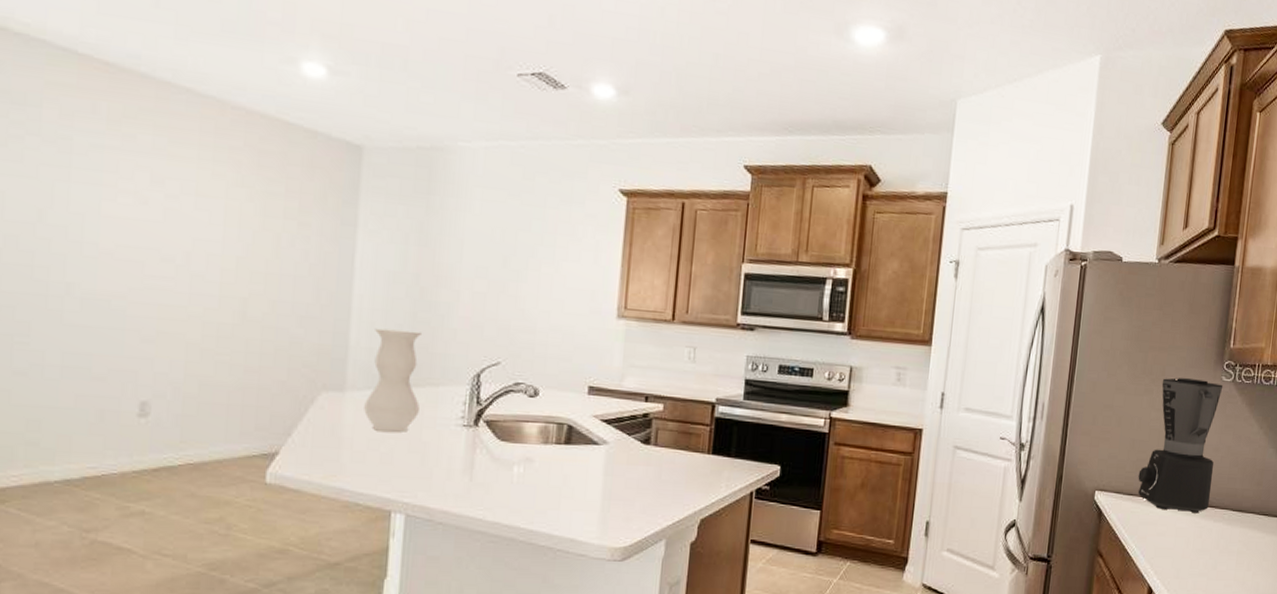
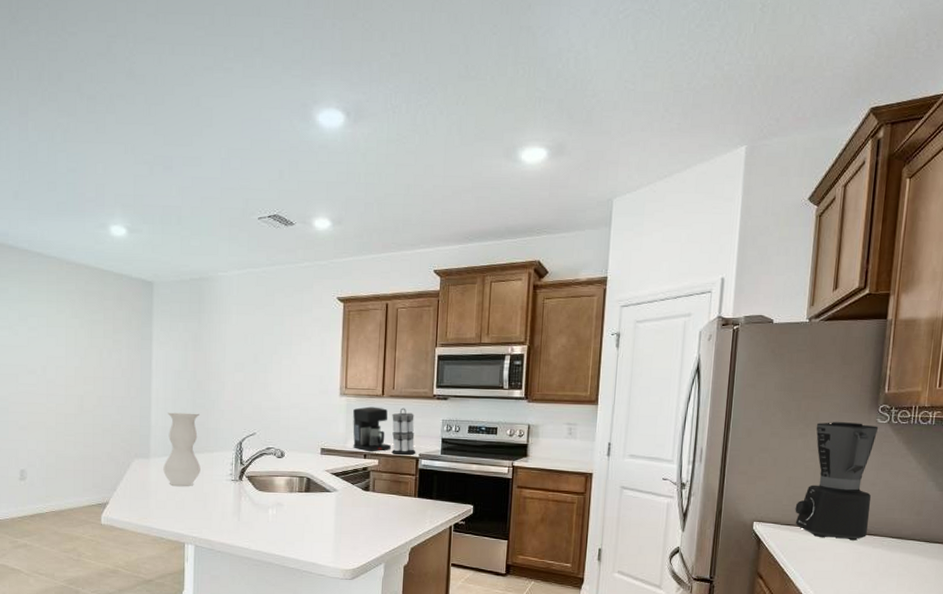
coffee maker: none [631,334,682,394] -> present [353,406,392,452]
spice rack: none [681,338,712,400] -> present [391,408,416,456]

